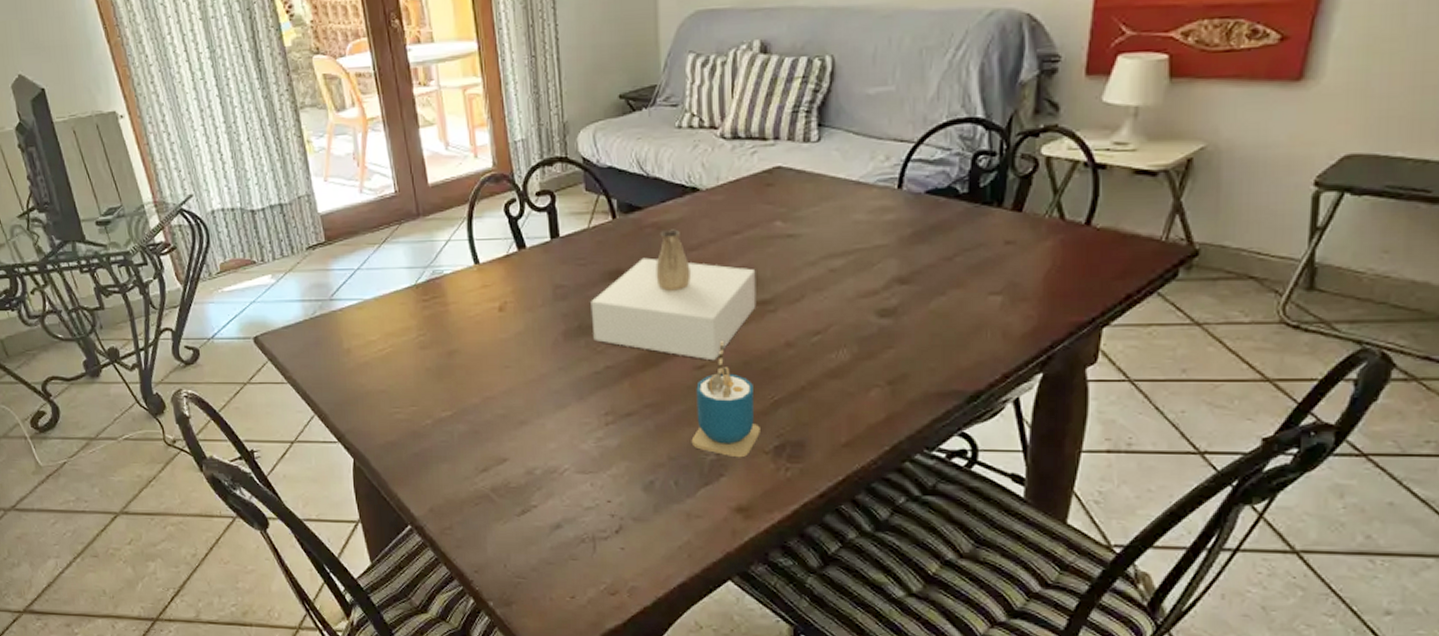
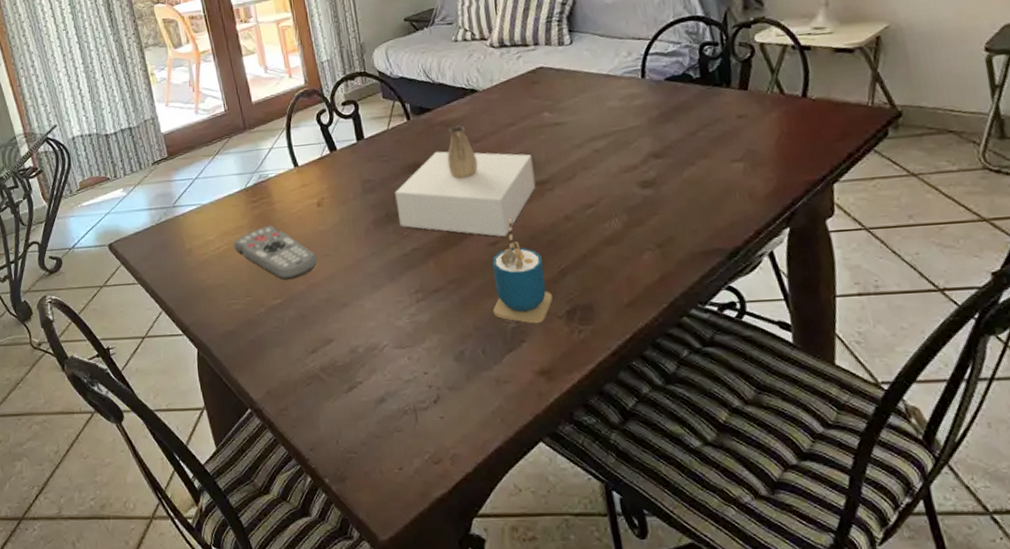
remote control: none [399,329,496,390] -> present [234,226,318,280]

